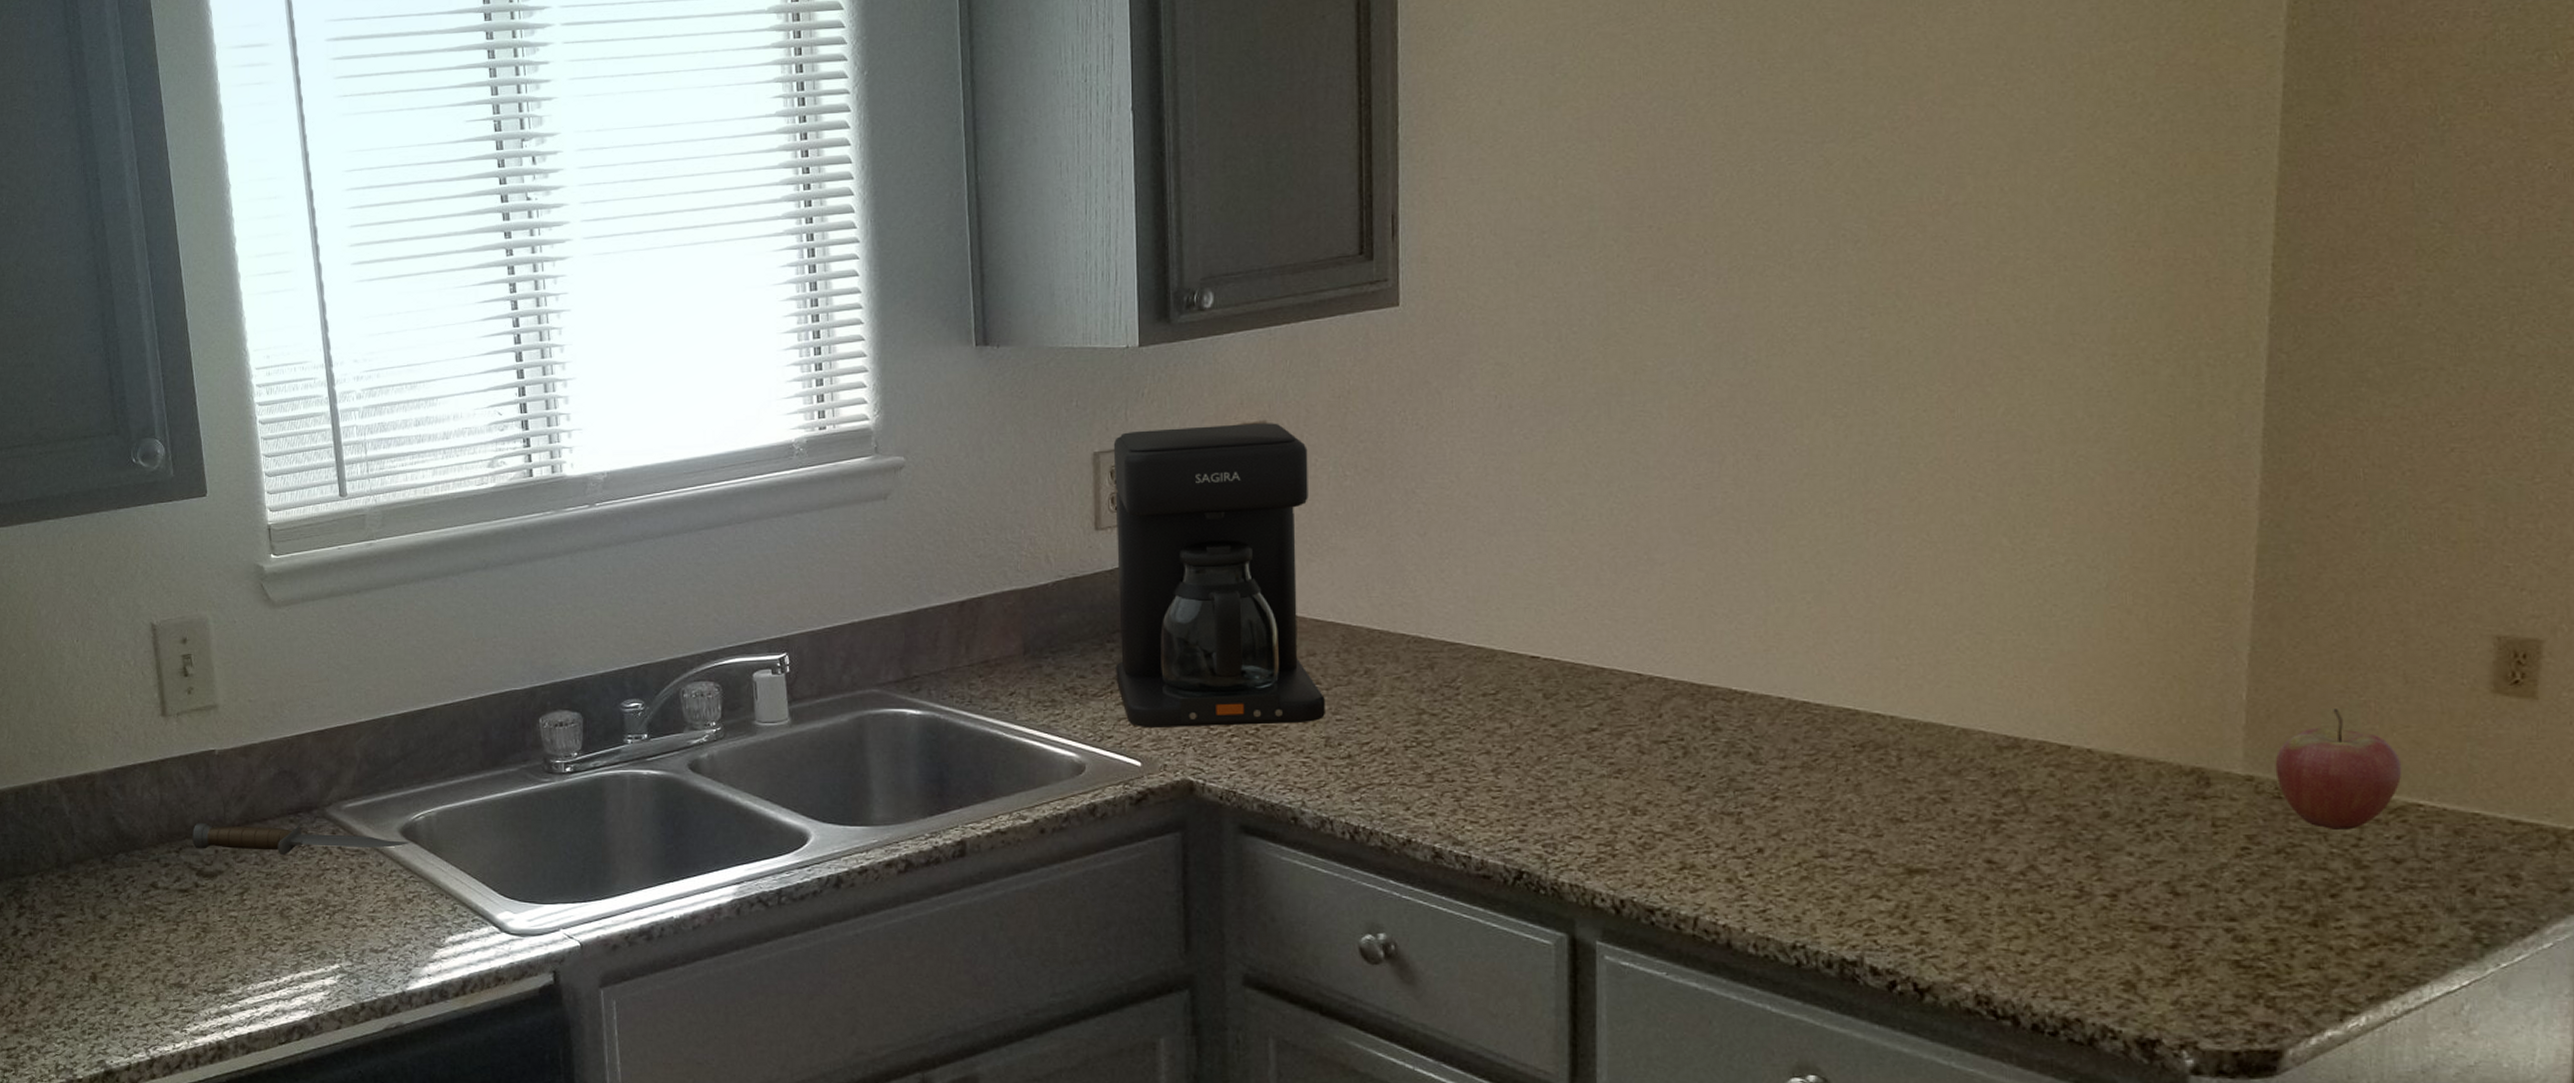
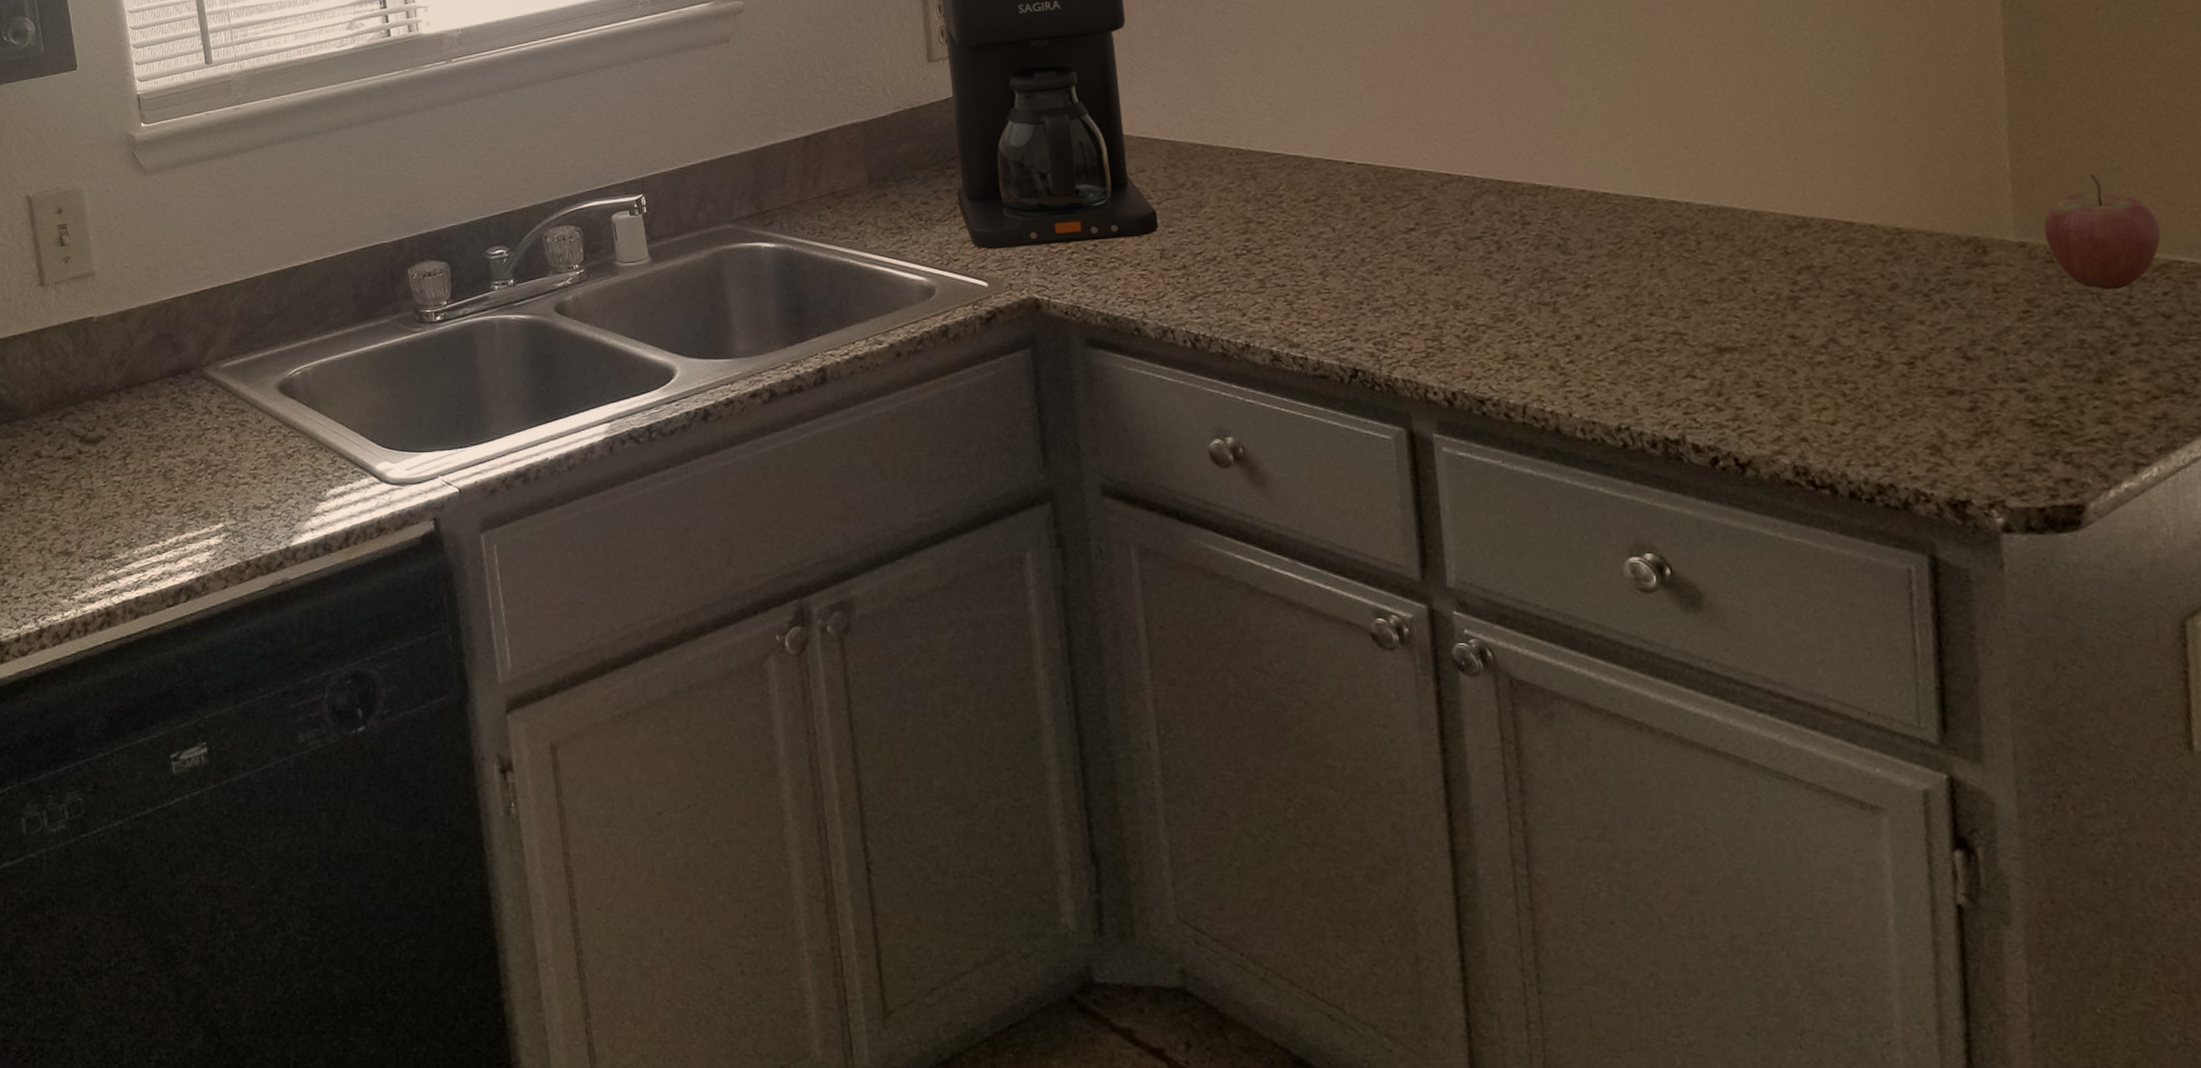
knife: present [192,822,412,855] -> none [74,386,289,417]

